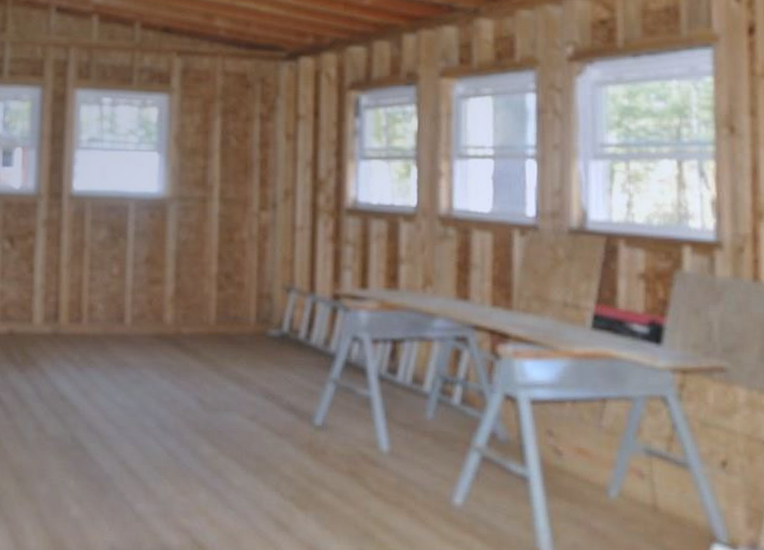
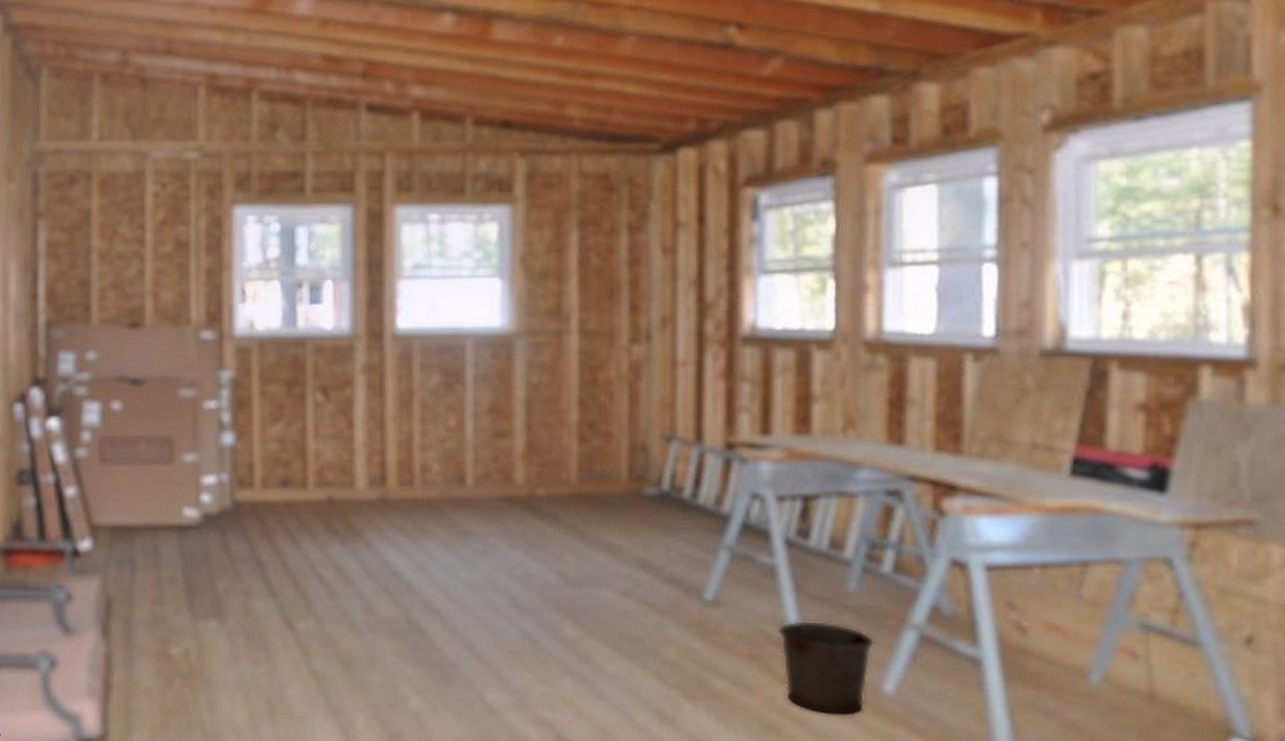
bucket: none [371,442,447,525] -> present [777,619,874,717]

